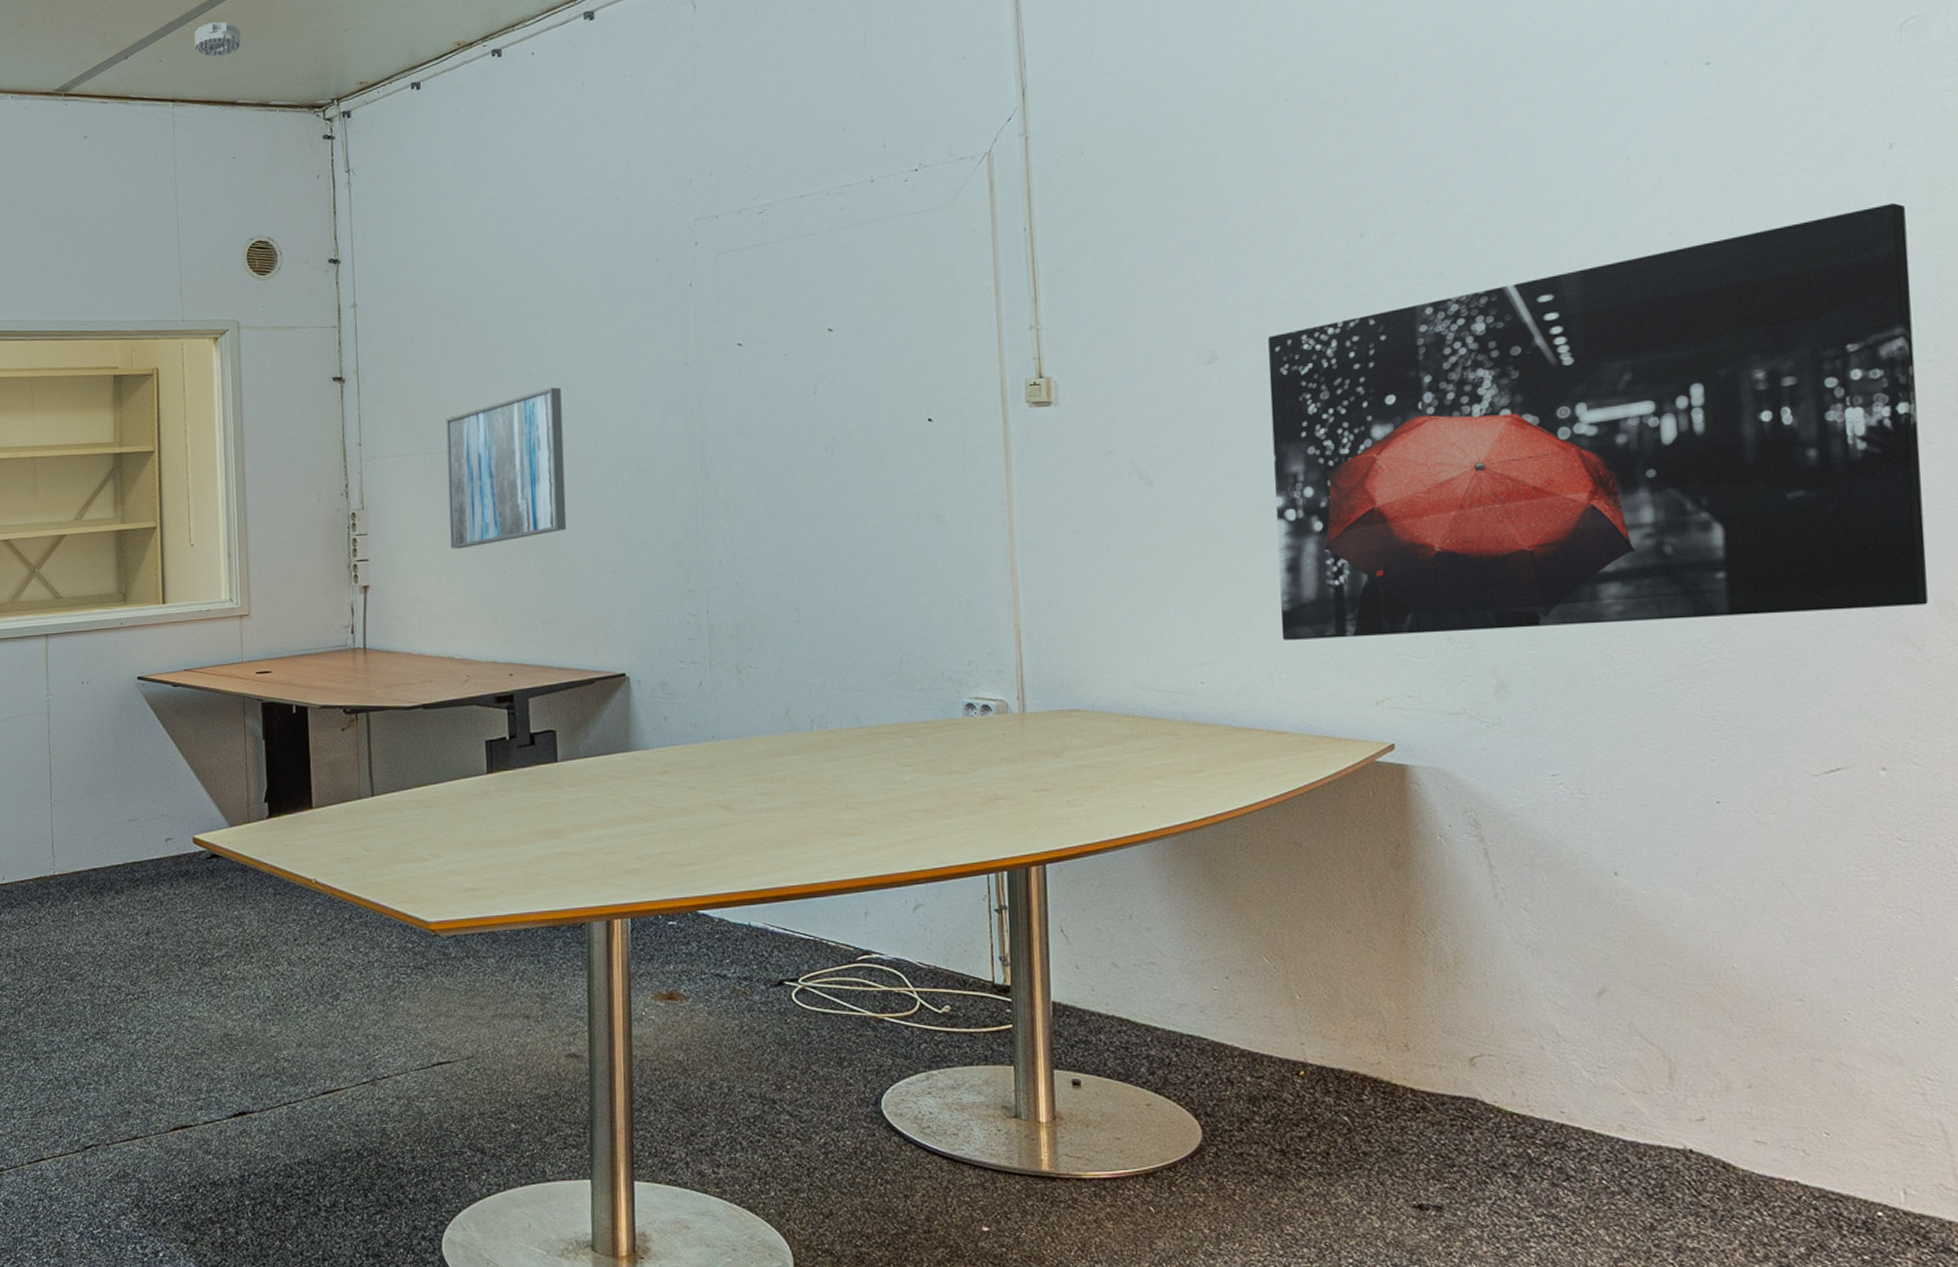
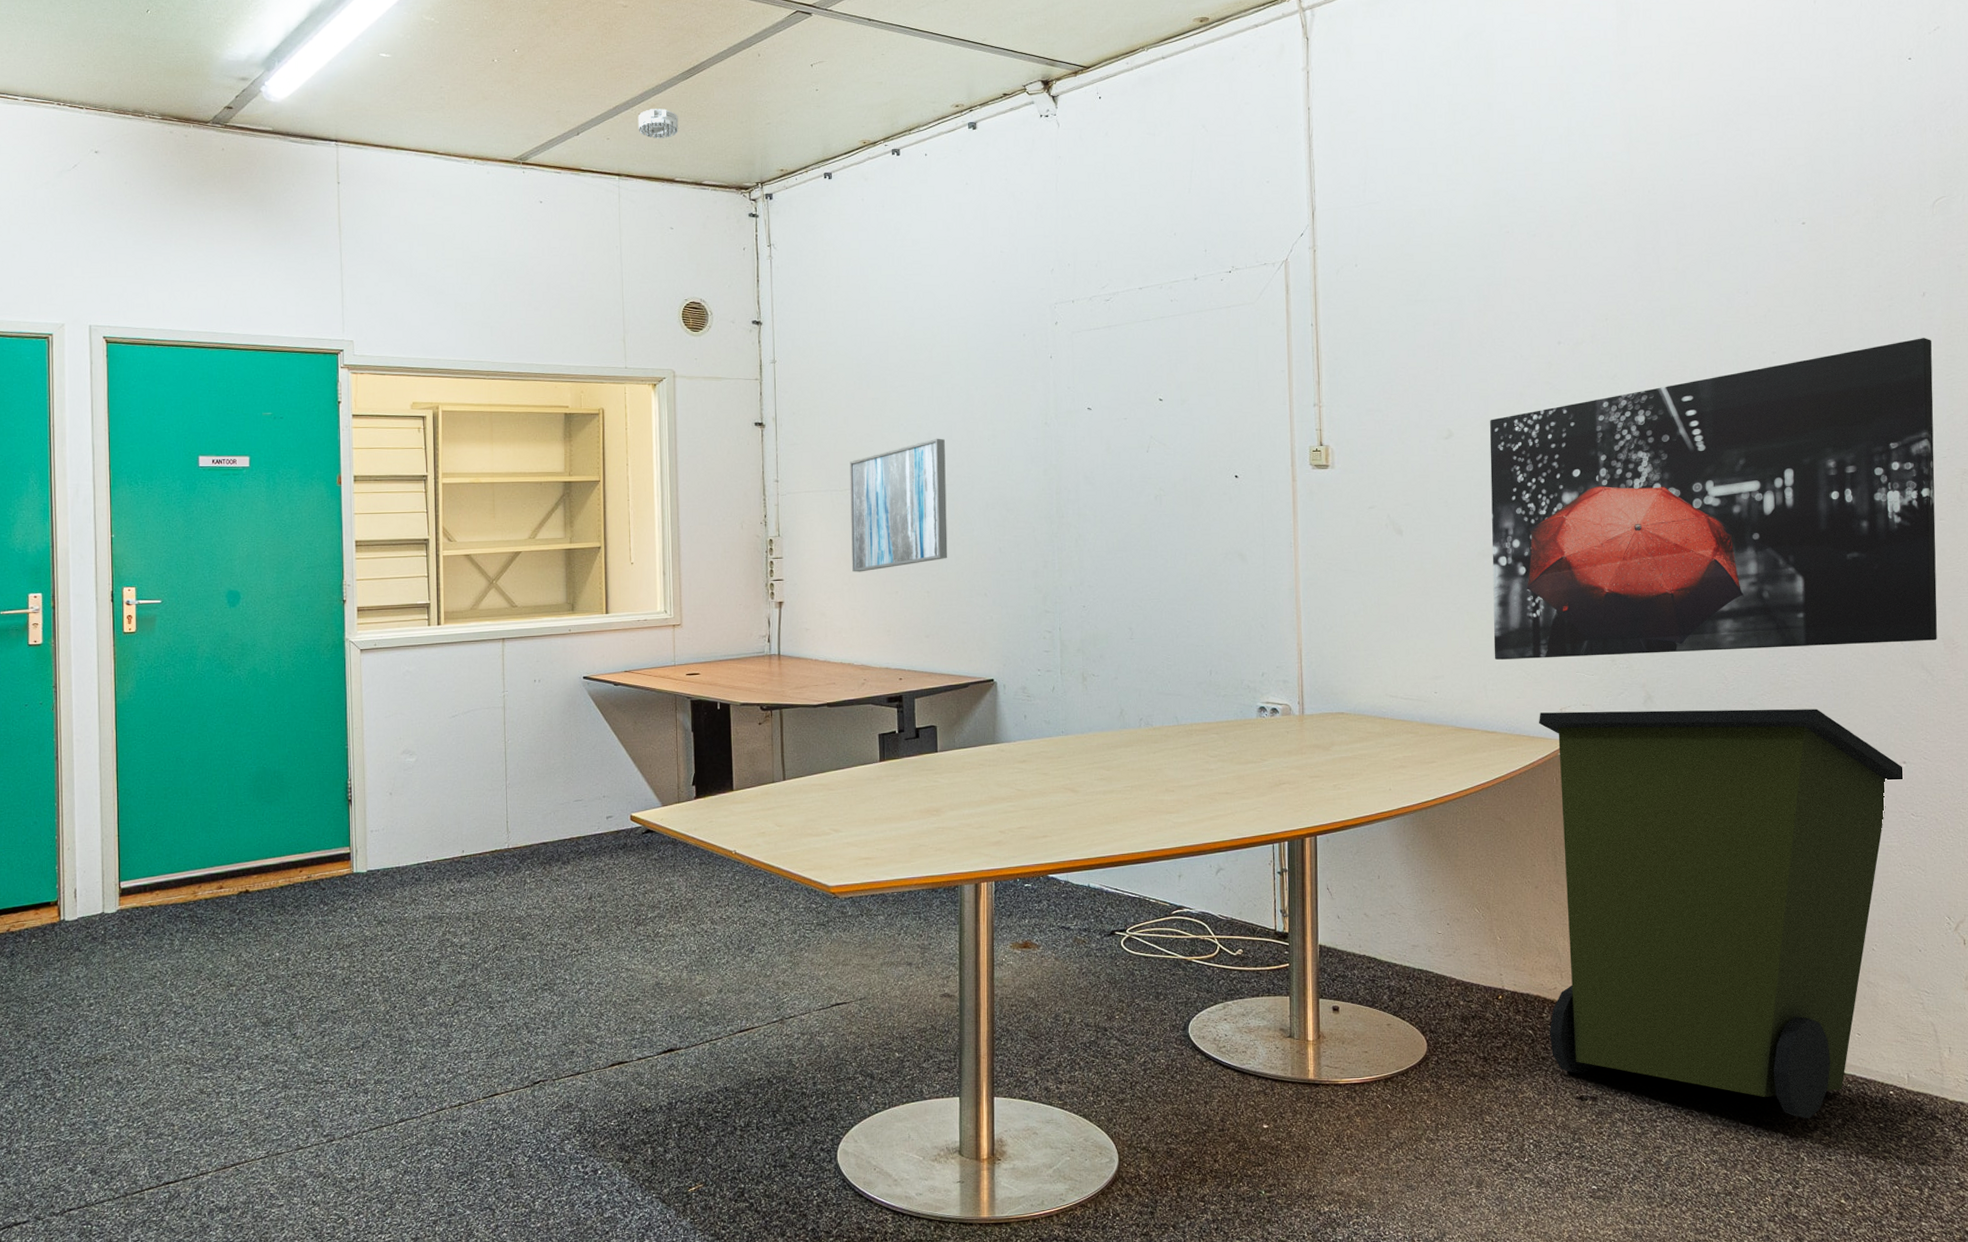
trash can: none [1345,698,1884,1246] -> present [1538,709,1904,1119]

